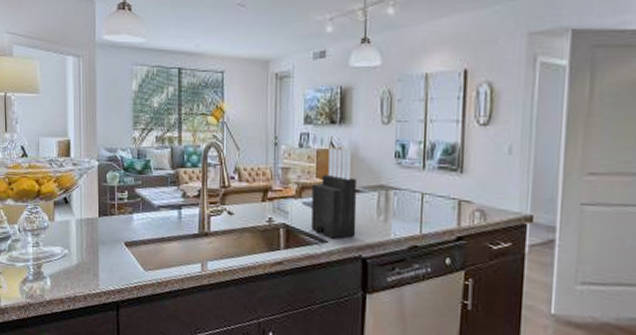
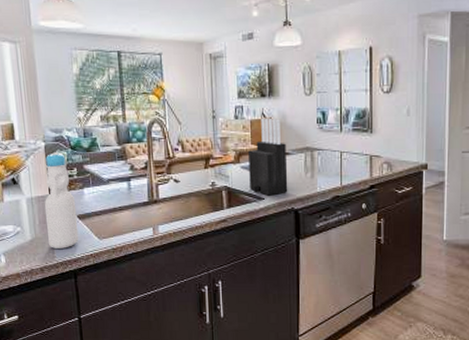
bottle: none [93,173,124,277] -> present [44,152,79,248]

